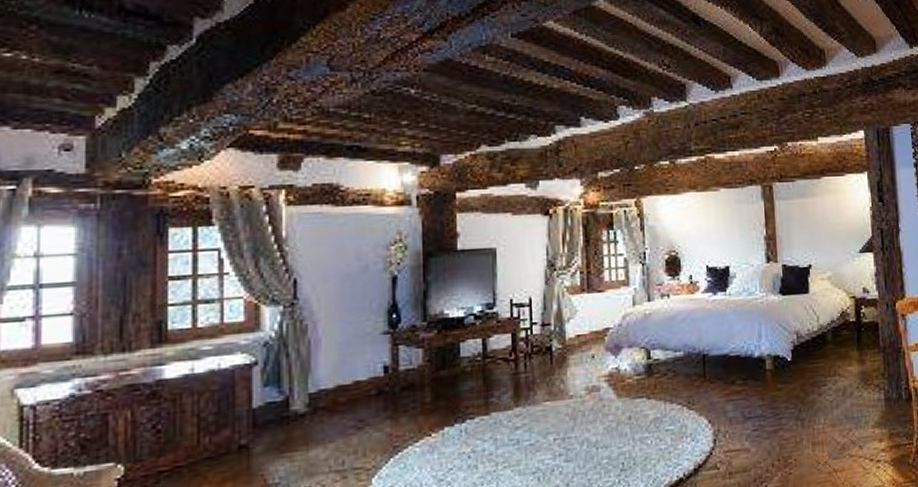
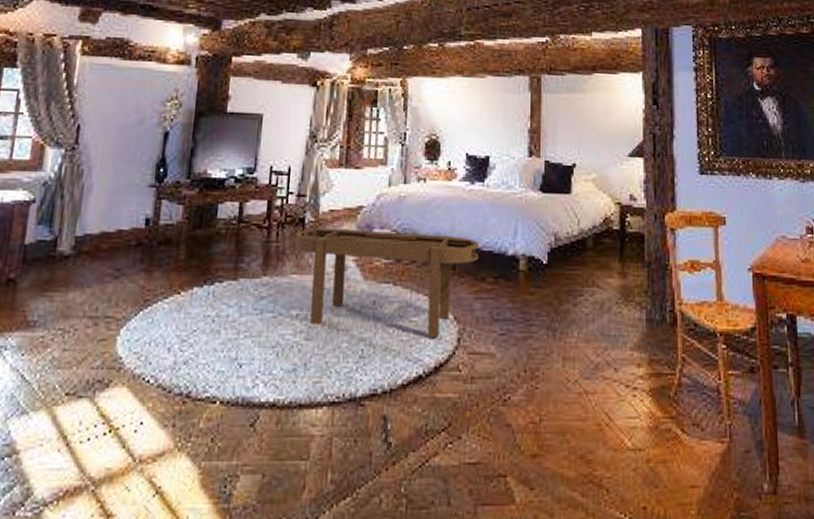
planter box: none [544,345,728,447] -> present [295,228,480,337]

